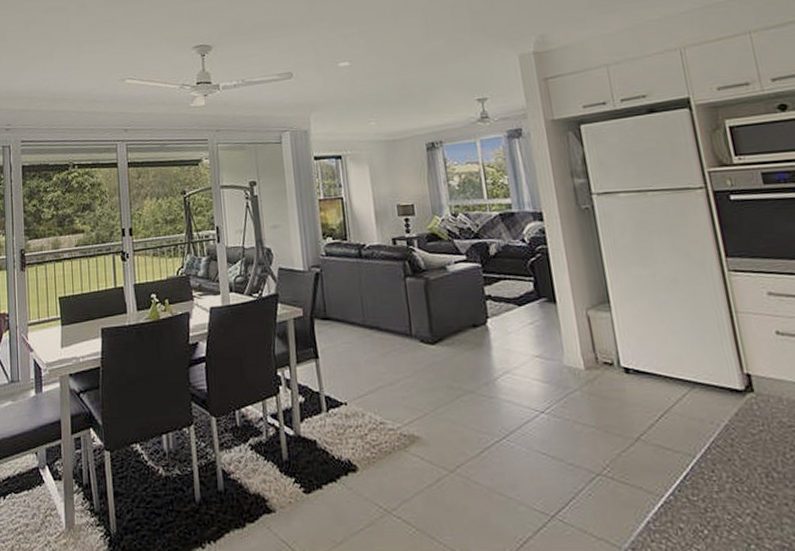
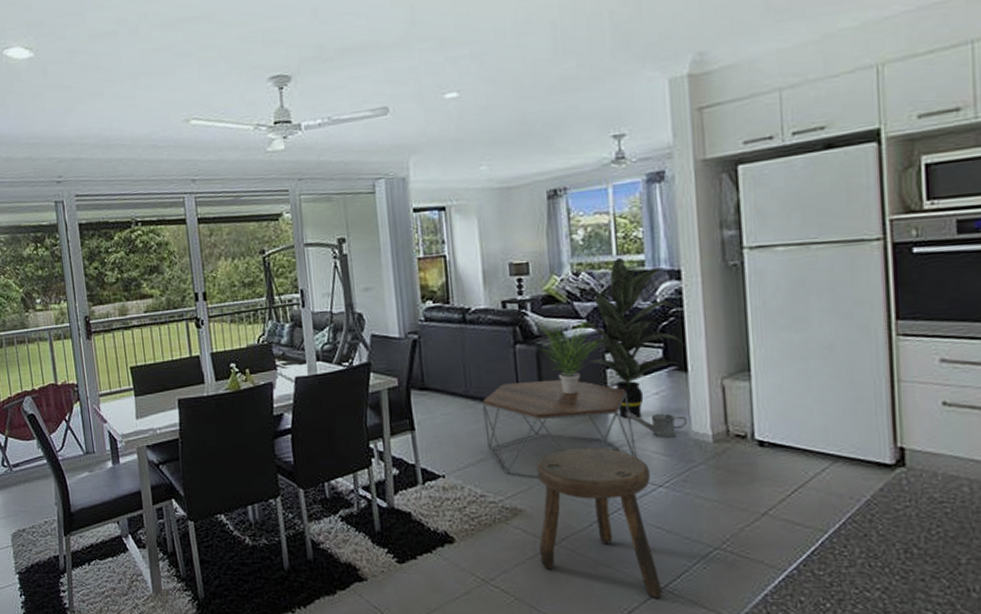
coffee table: none [379,309,519,405] -> present [482,379,637,478]
potted plant: none [422,256,482,325] -> present [535,321,603,395]
stool: none [430,374,553,527] -> present [536,447,662,598]
indoor plant: none [456,200,552,347] -> present [575,257,685,418]
watering can: none [507,340,560,367] -> present [627,412,687,439]

